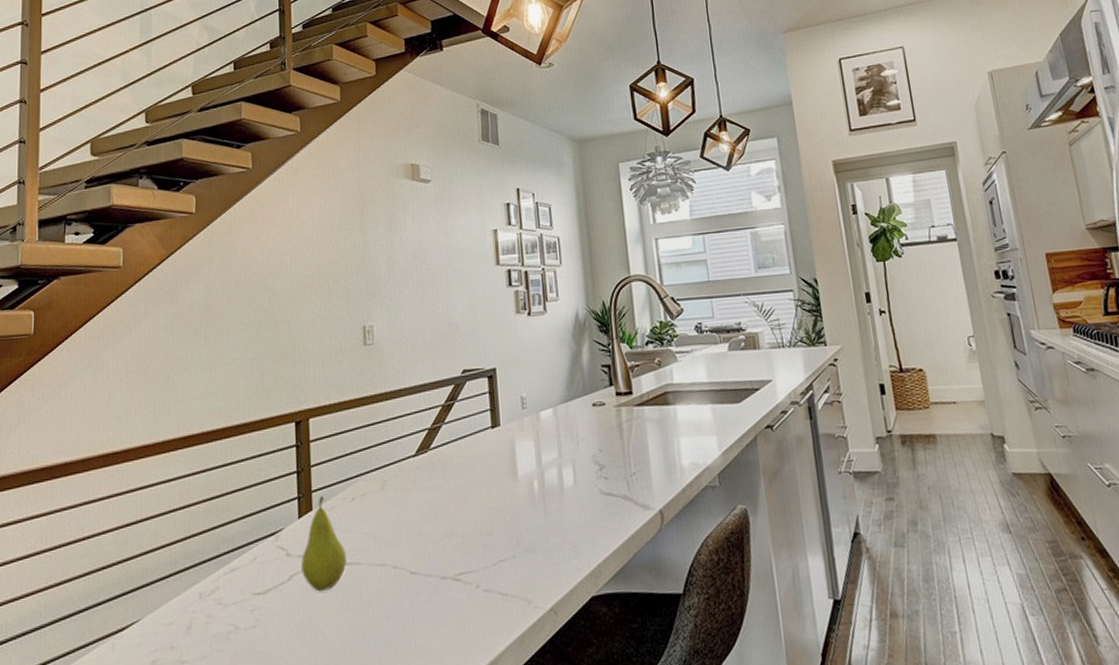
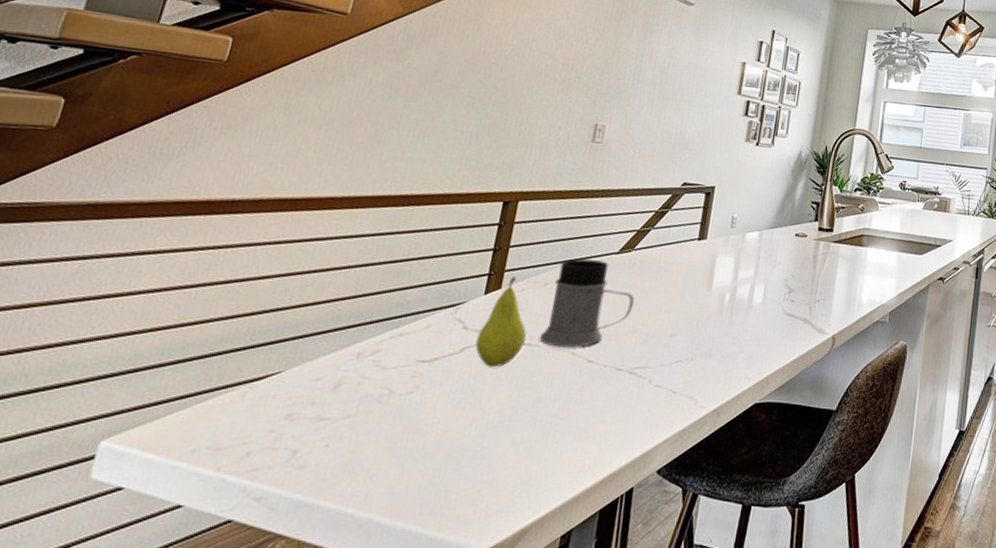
mug: none [359,466,442,562] -> present [539,258,634,348]

